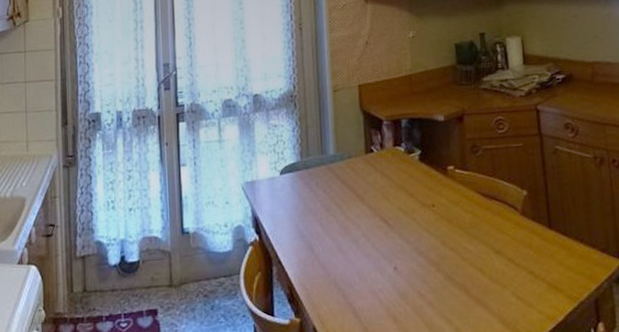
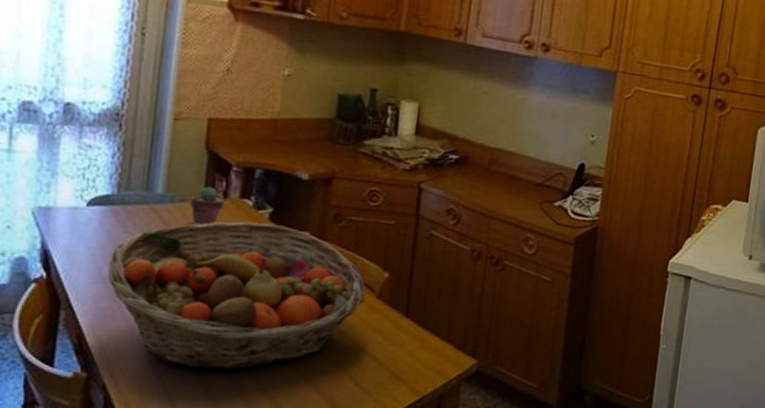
fruit basket: none [302,163,511,302] -> present [107,221,366,370]
potted succulent: none [356,141,382,176] -> present [190,186,225,225]

